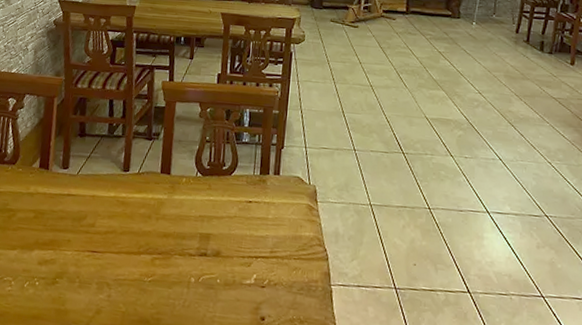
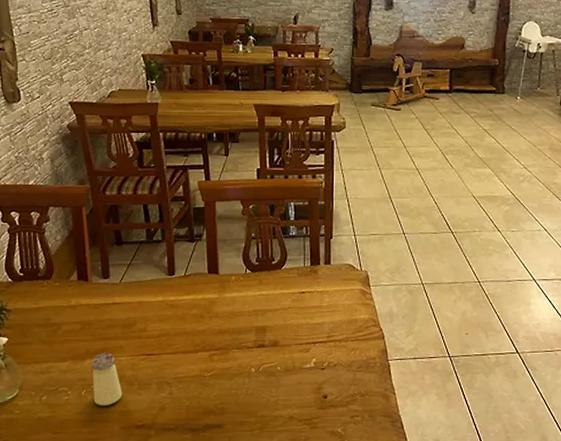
saltshaker: none [34,244,63,302] -> present [92,352,123,406]

